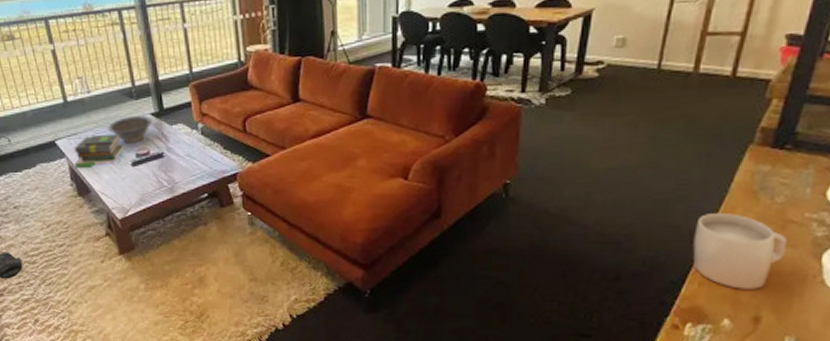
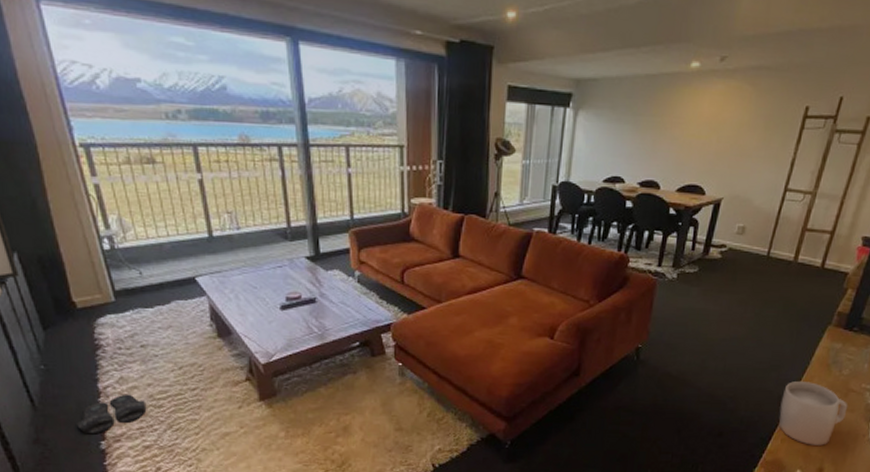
books: present [74,133,124,168] -> none [215,274,273,309]
decorative bowl: present [108,115,153,143] -> none [257,257,308,286]

